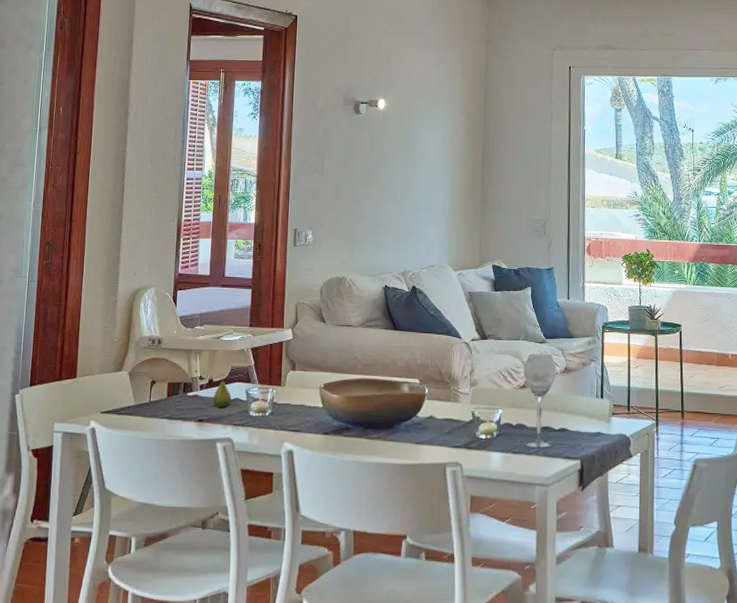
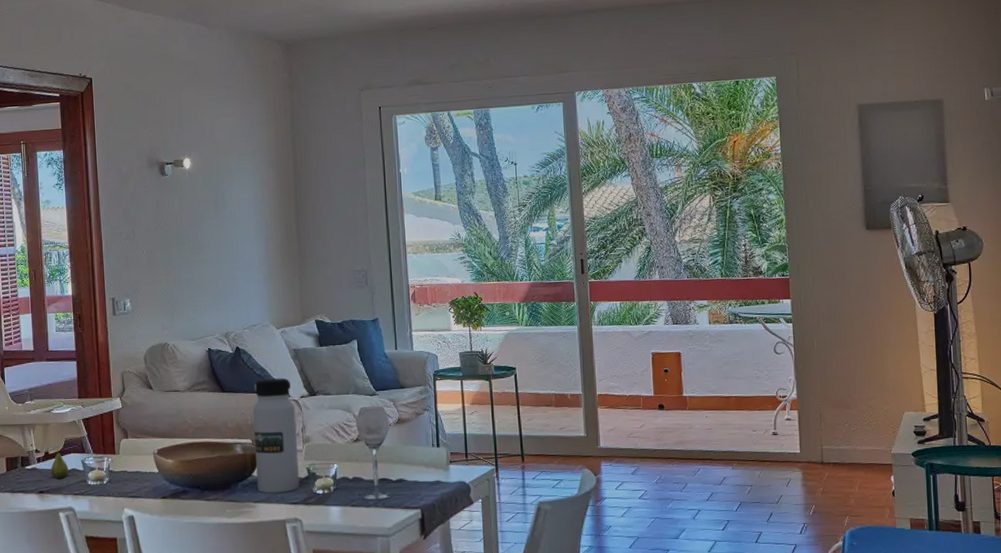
water bottle: none [421,319,465,437] -> present [252,378,299,494]

